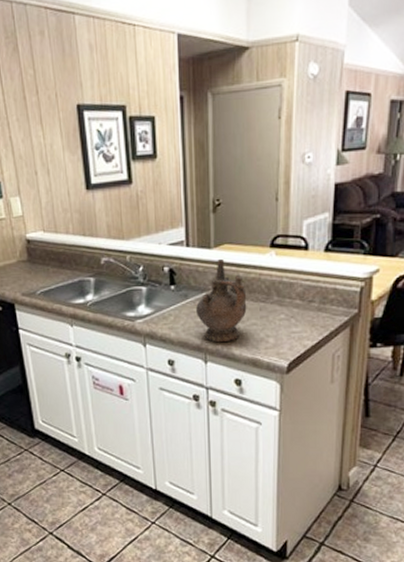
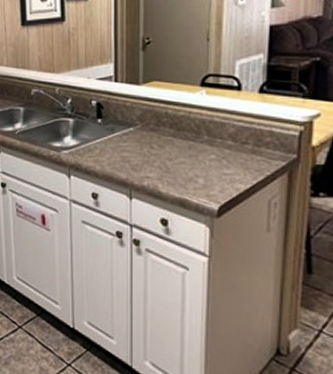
ceremonial vessel: present [196,258,247,343] -> none [123,95,175,180]

